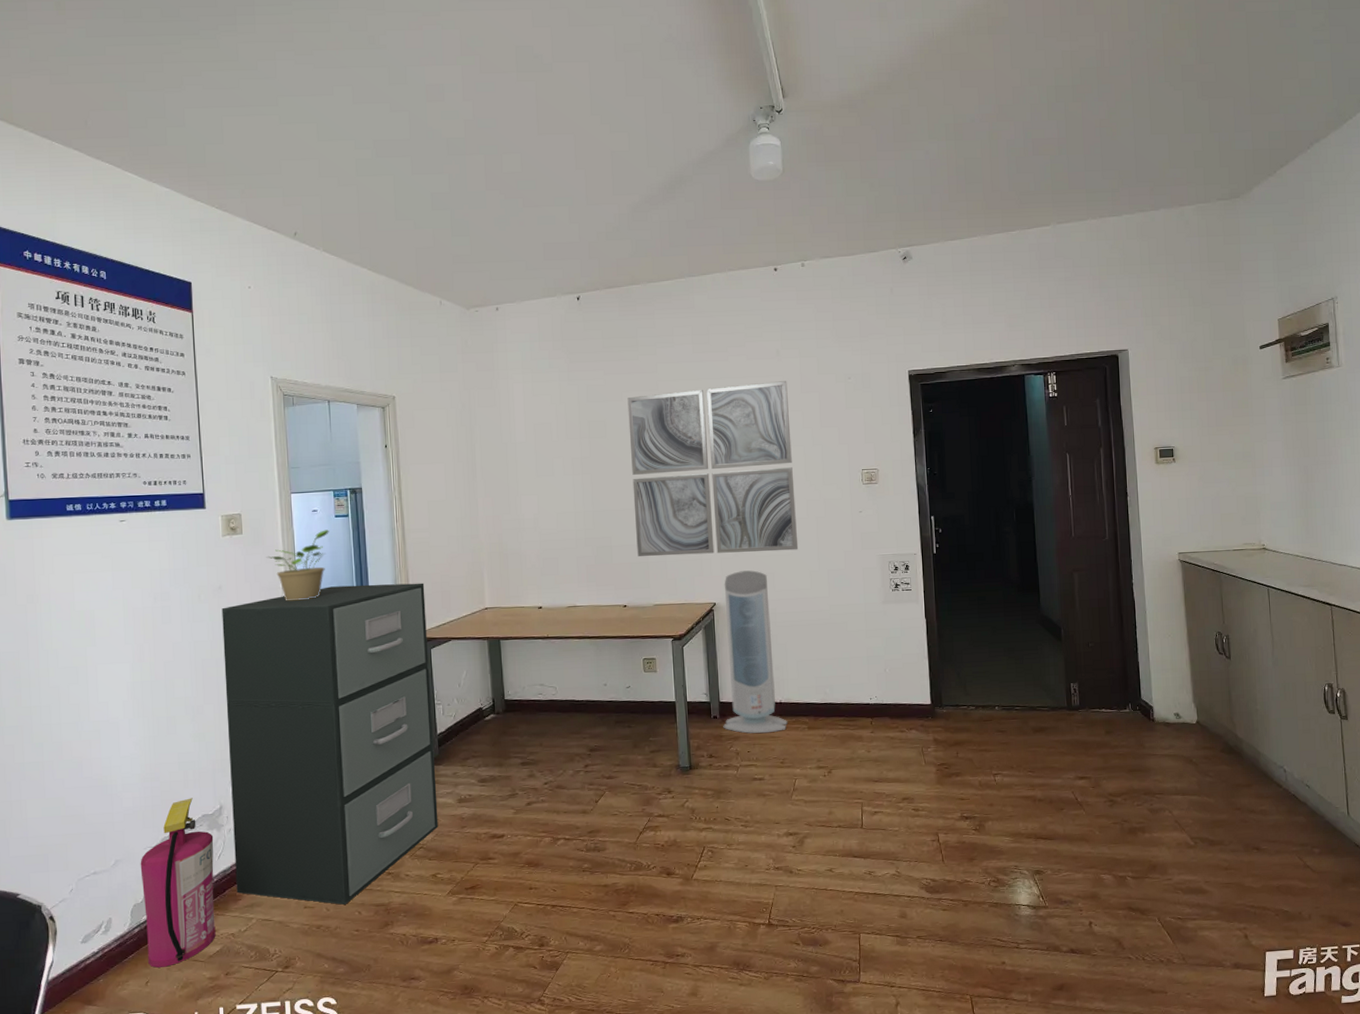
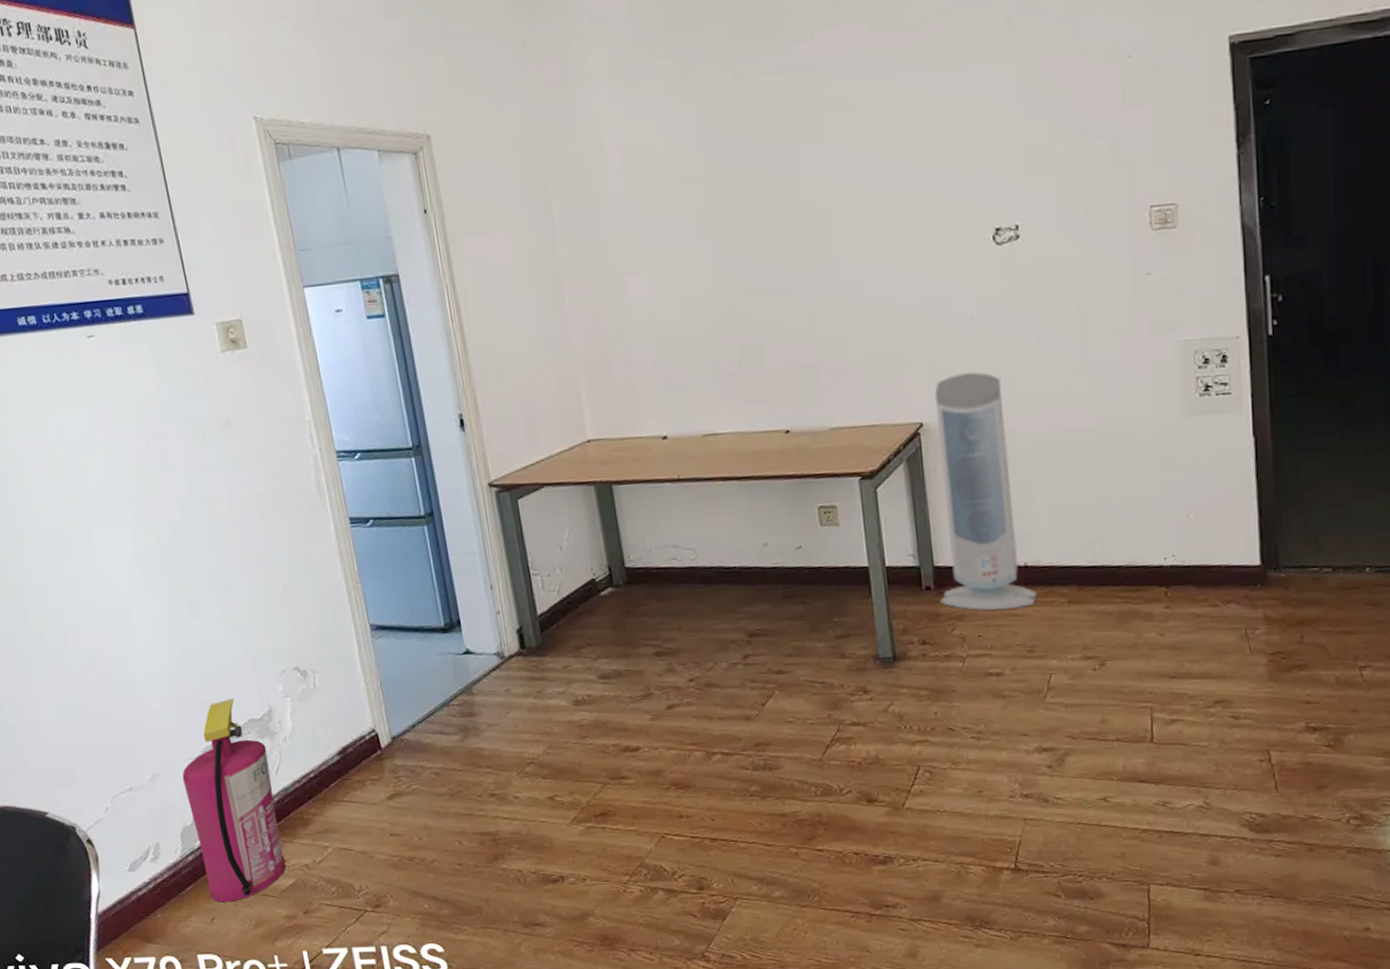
filing cabinet: present [221,583,439,905] -> none [234,407,551,833]
potted plant: present [266,530,329,601] -> none [282,337,363,439]
wall art: present [627,381,799,557] -> none [773,68,1049,358]

